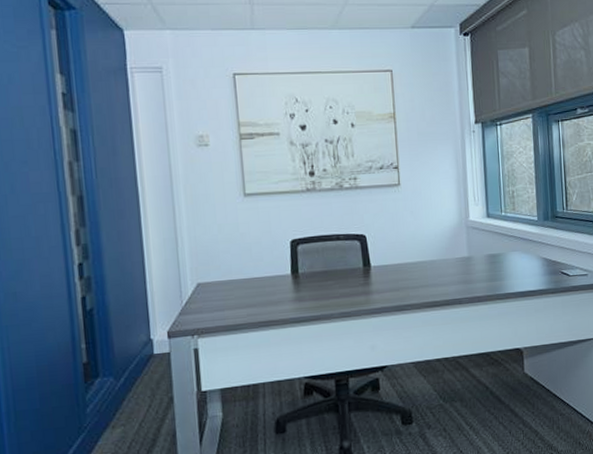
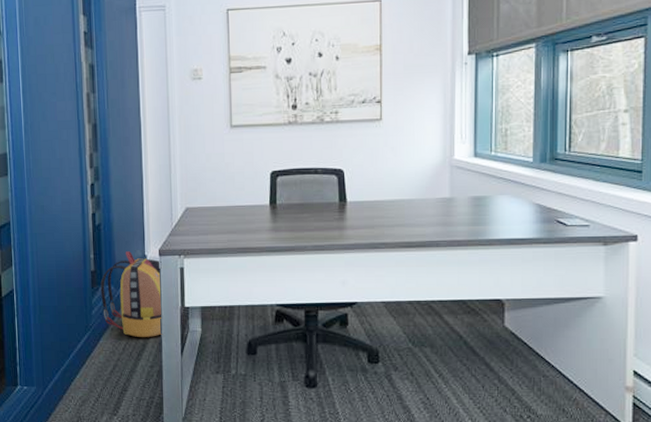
backpack: none [95,336,177,432] -> present [100,251,163,337]

